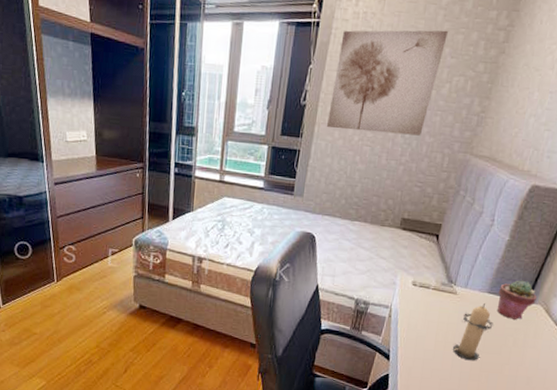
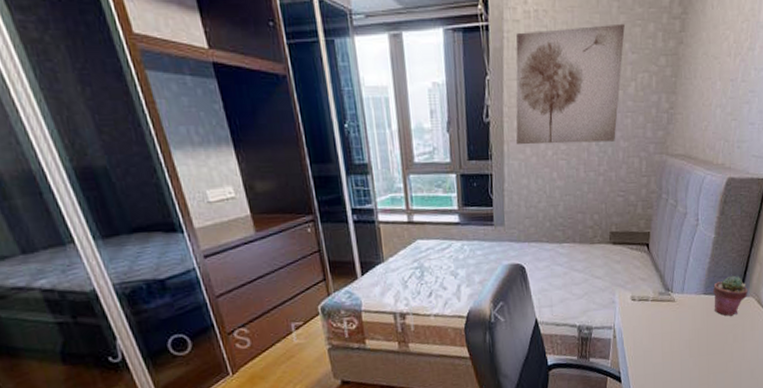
candle: present [453,304,494,361] -> none [680,306,713,366]

